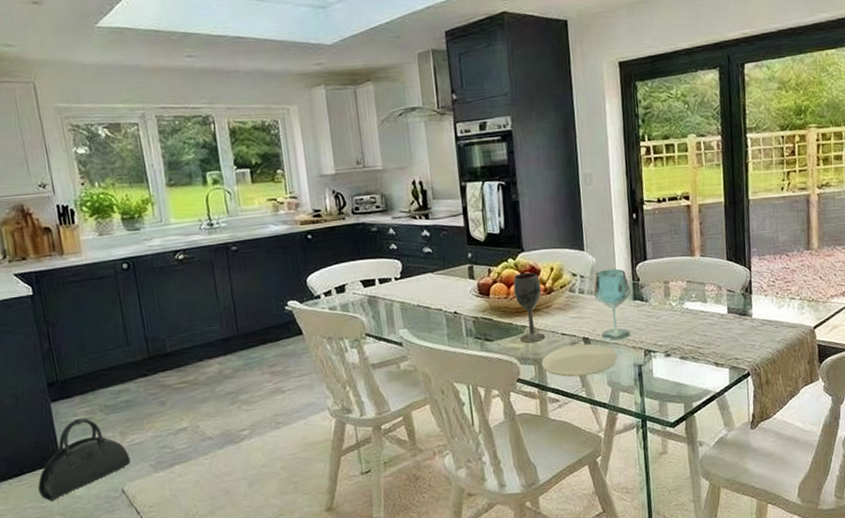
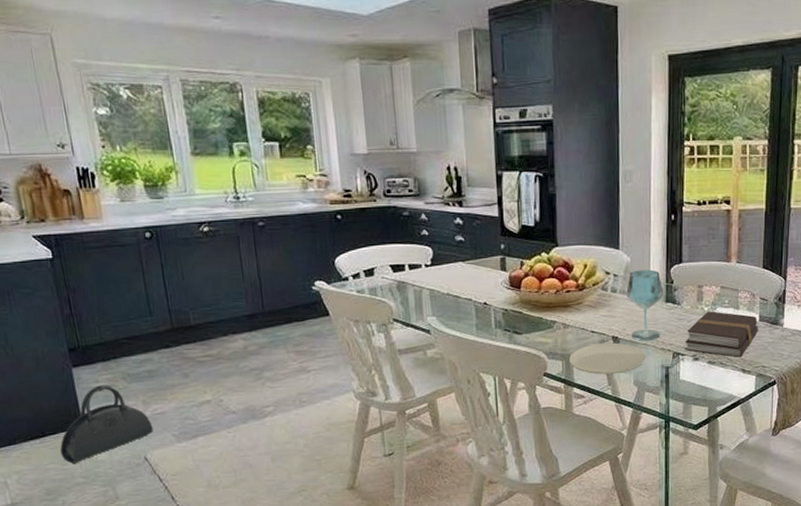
wine glass: present [513,272,546,344] -> none [545,267,575,339]
book: none [656,306,728,351] -> present [685,311,759,358]

